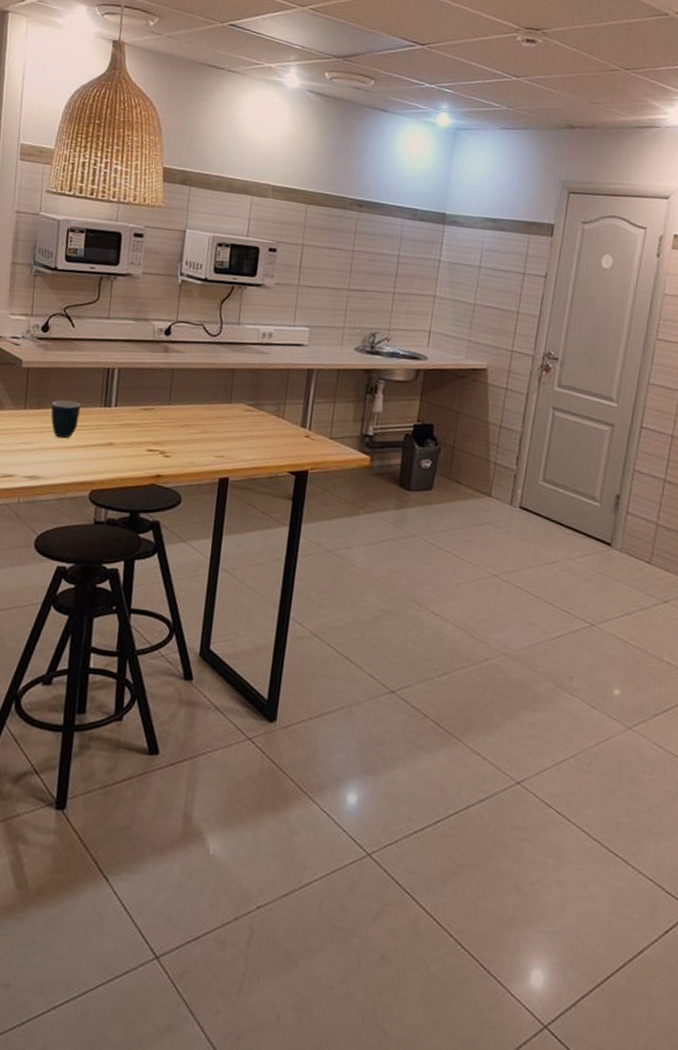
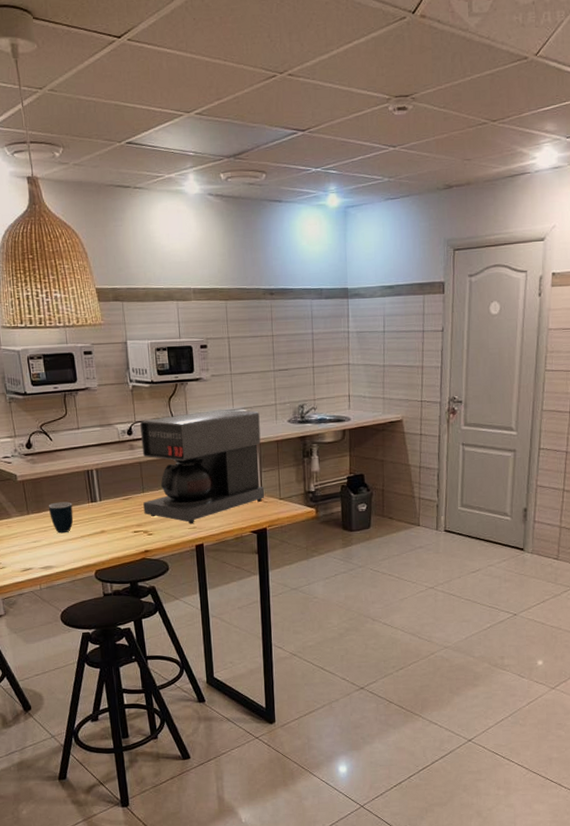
coffee maker: none [165,321,323,452] -> present [140,409,265,525]

